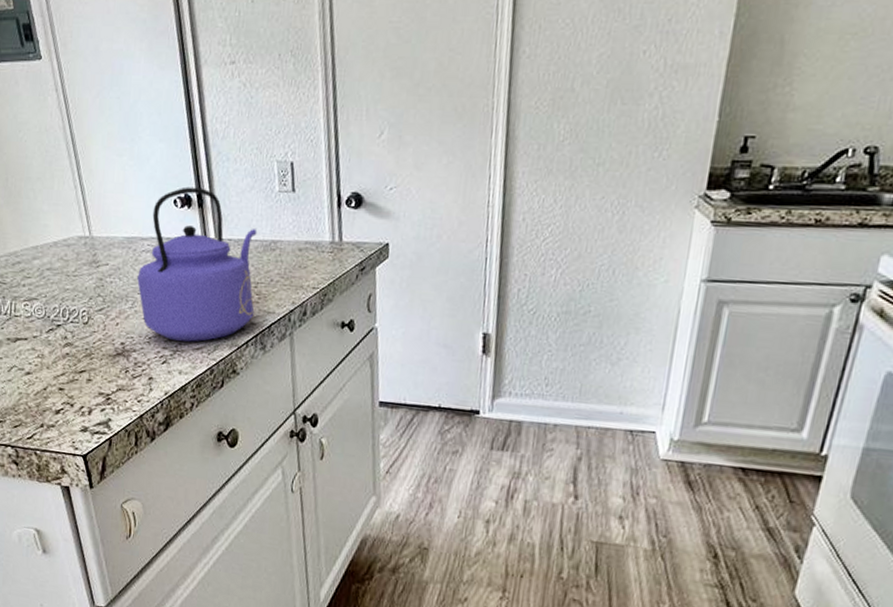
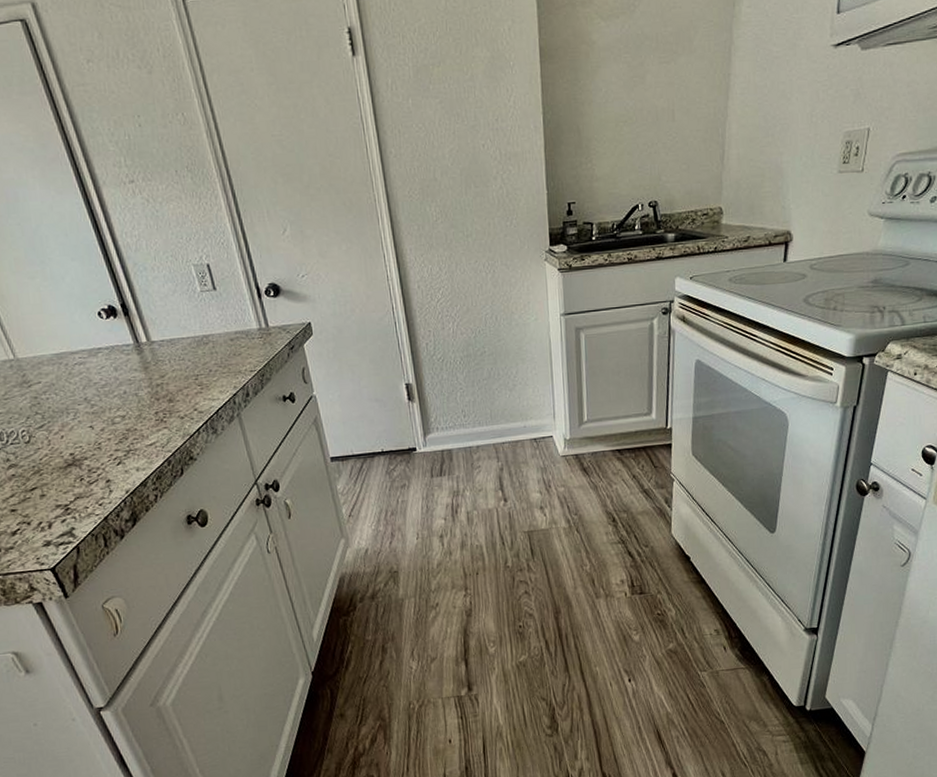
kettle: present [137,186,258,342] -> none [74,297,200,441]

